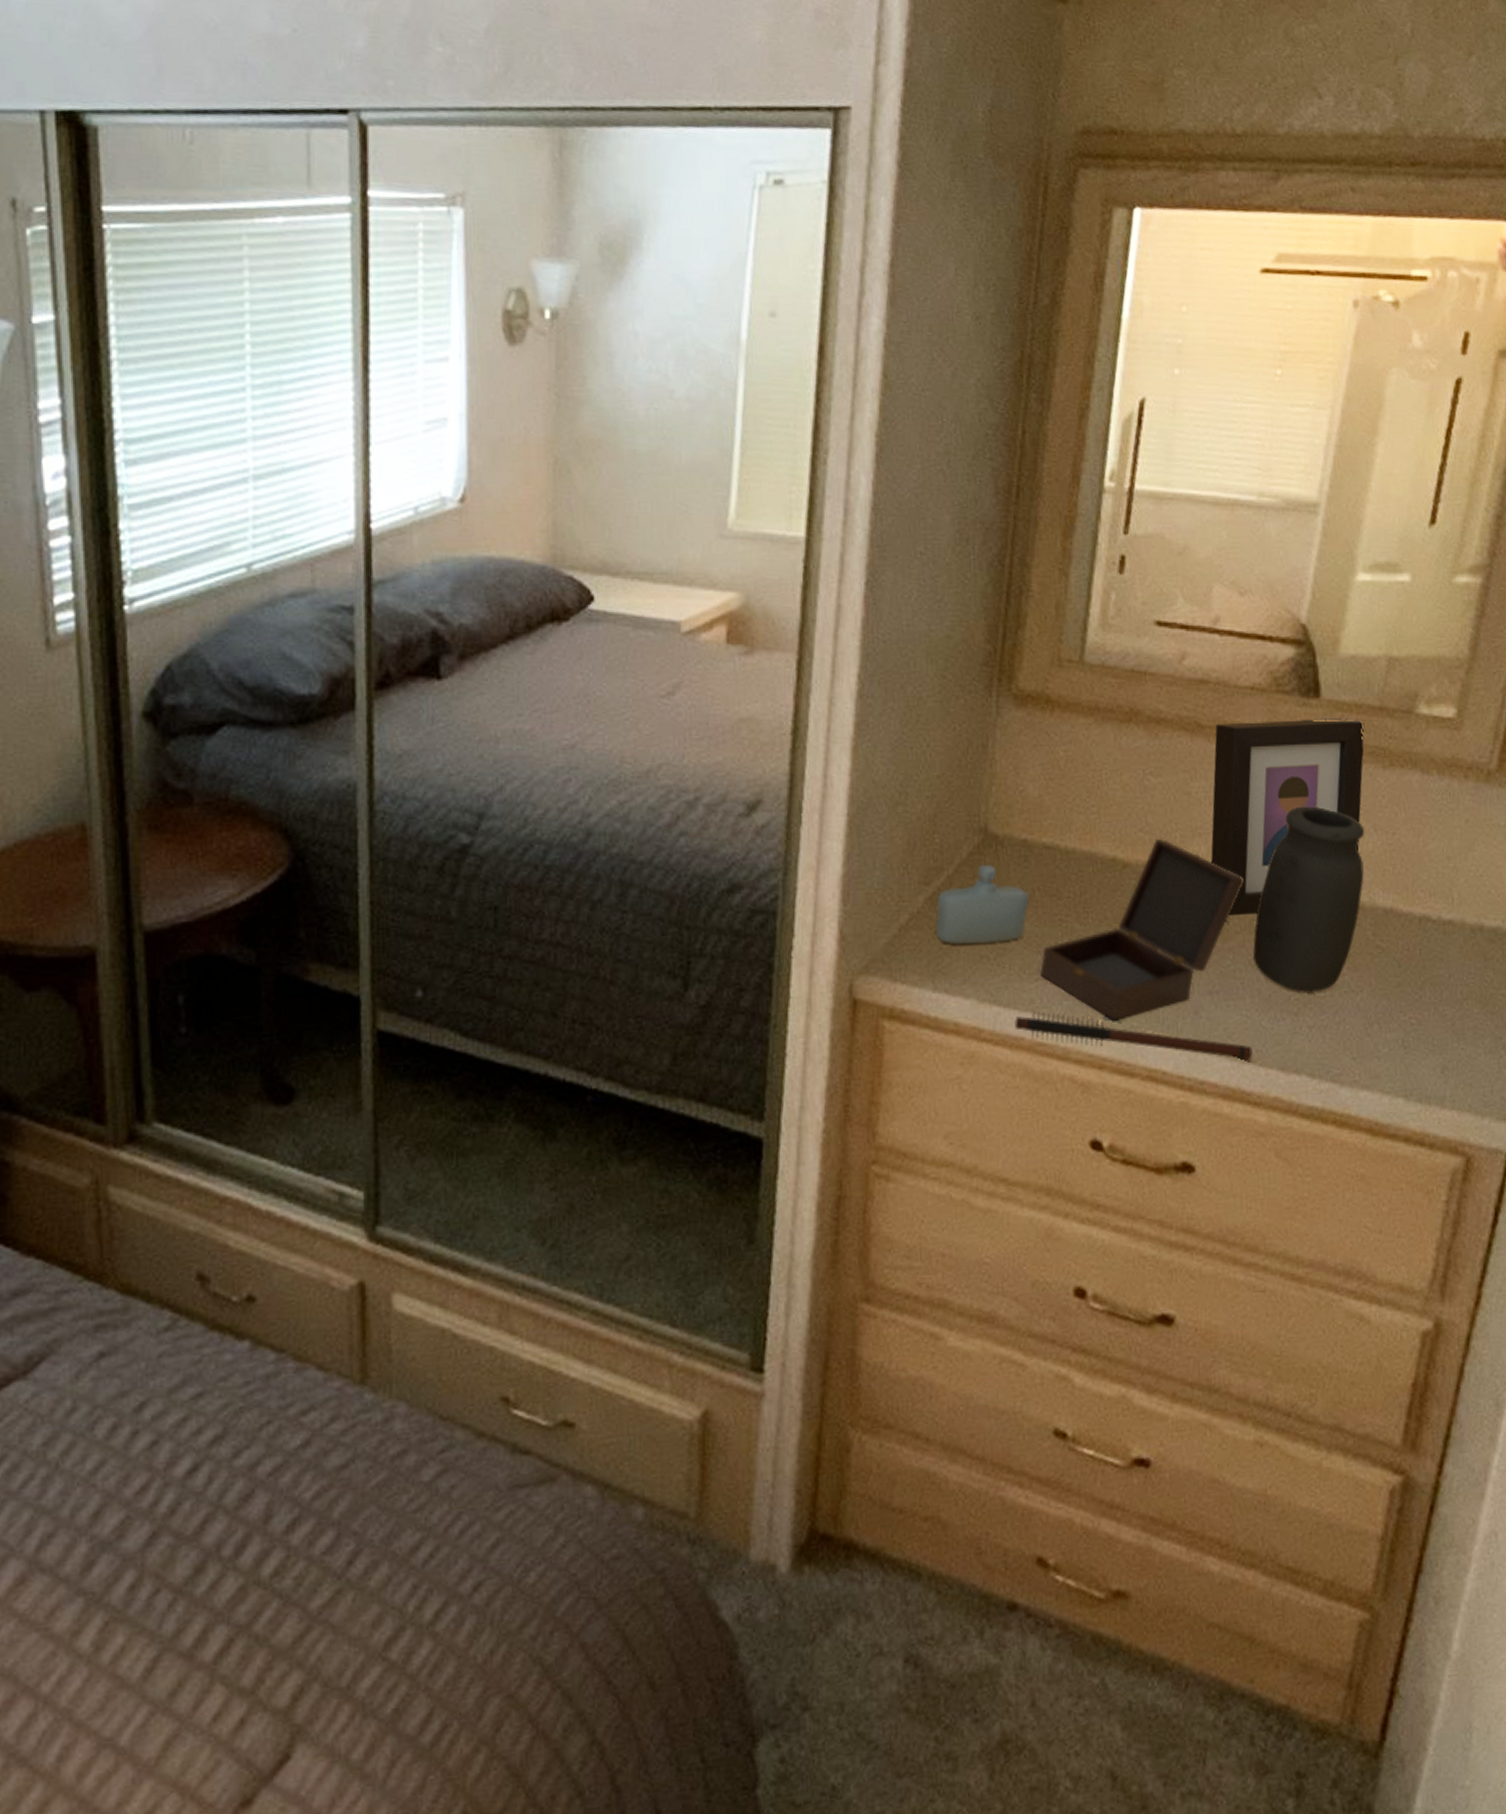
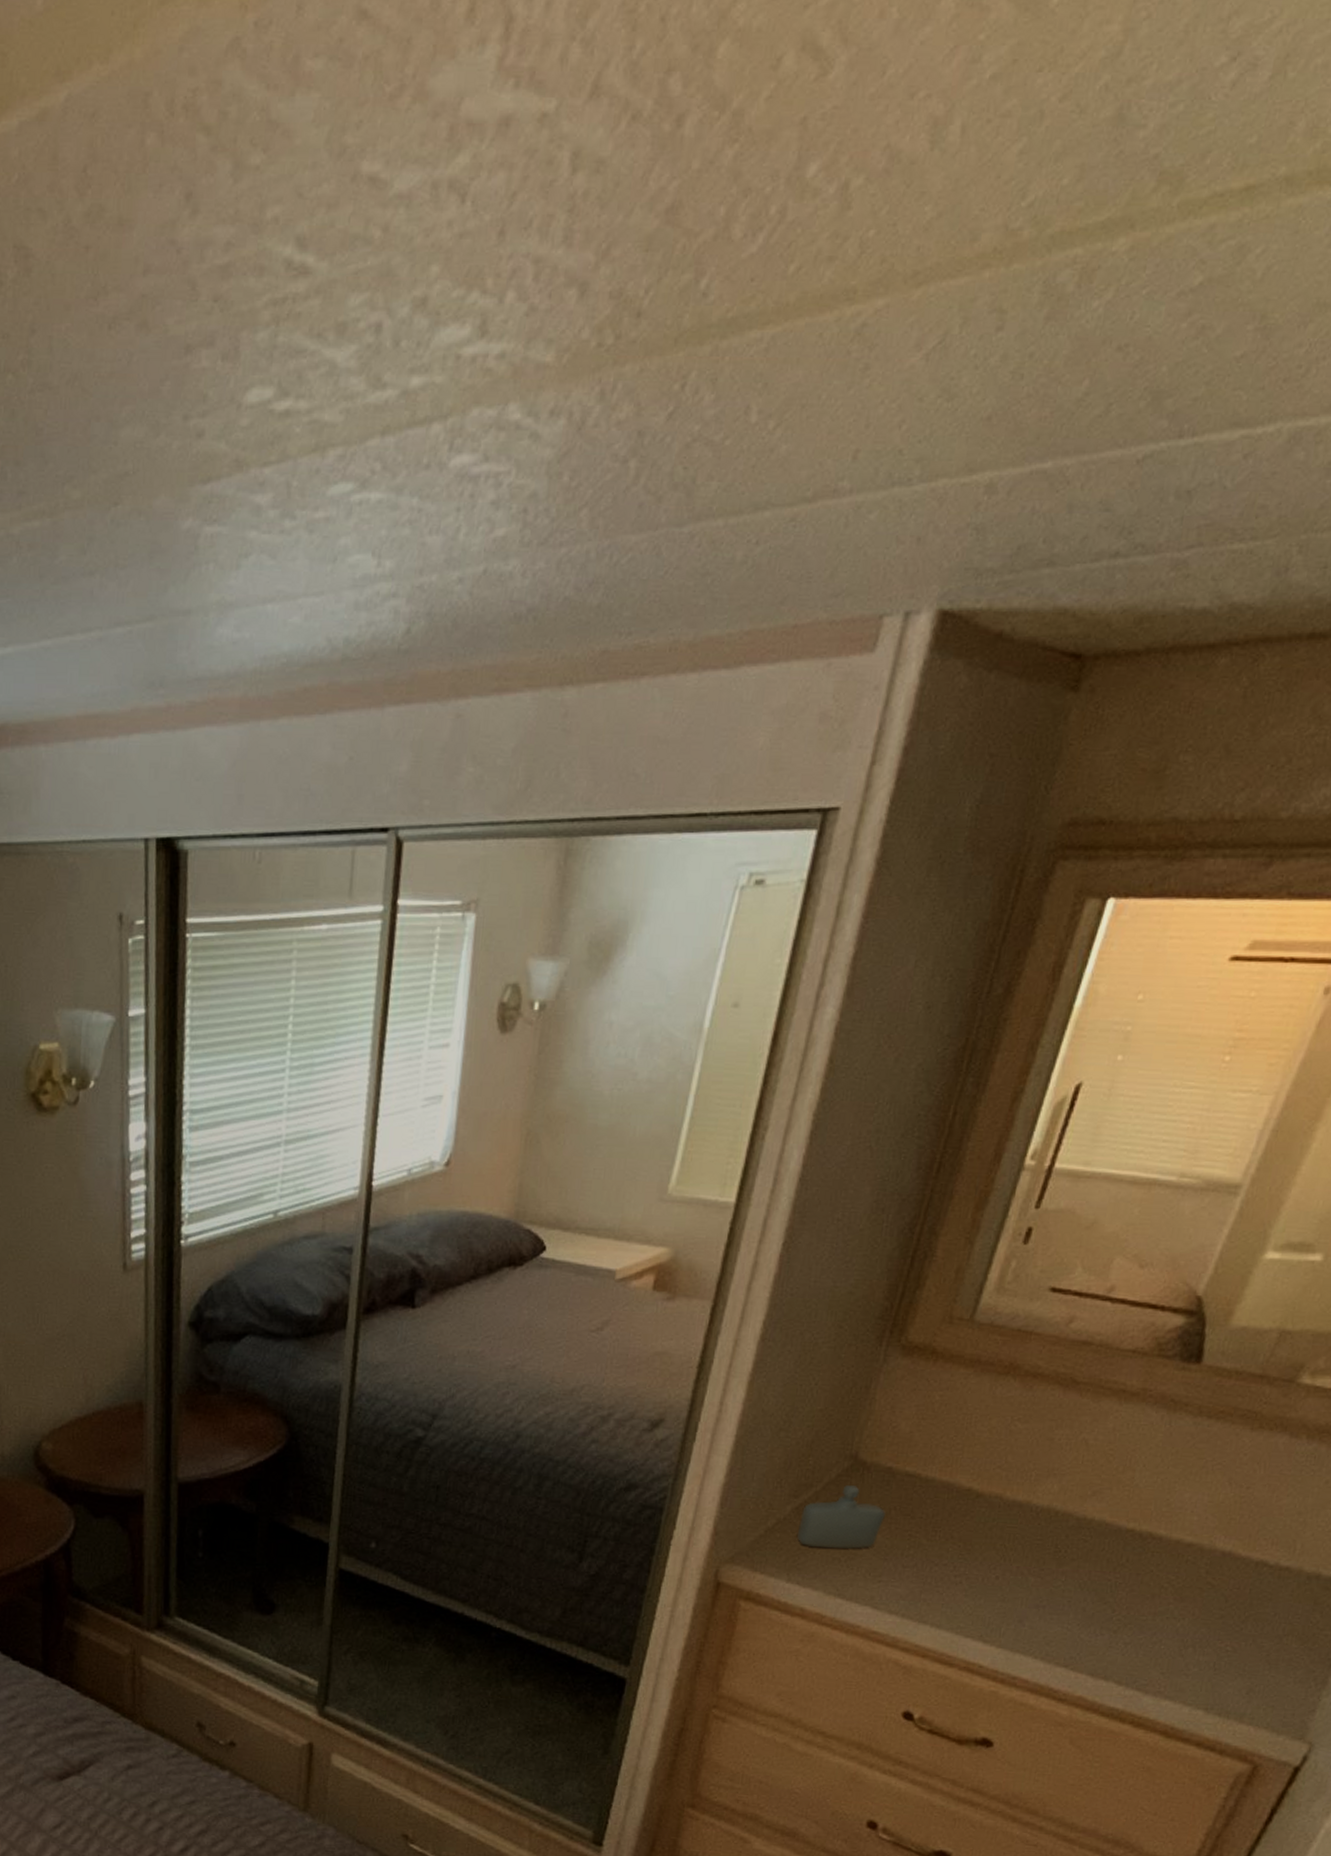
hairbrush: present [1014,1011,1253,1060] -> none [853,1606,1067,1664]
jewelry box: present [1040,838,1245,1022] -> none [883,1475,1090,1622]
picture frame: present [1211,718,1365,916] -> none [1061,1381,1242,1546]
vase: present [1253,806,1364,994] -> none [1084,1457,1219,1616]

